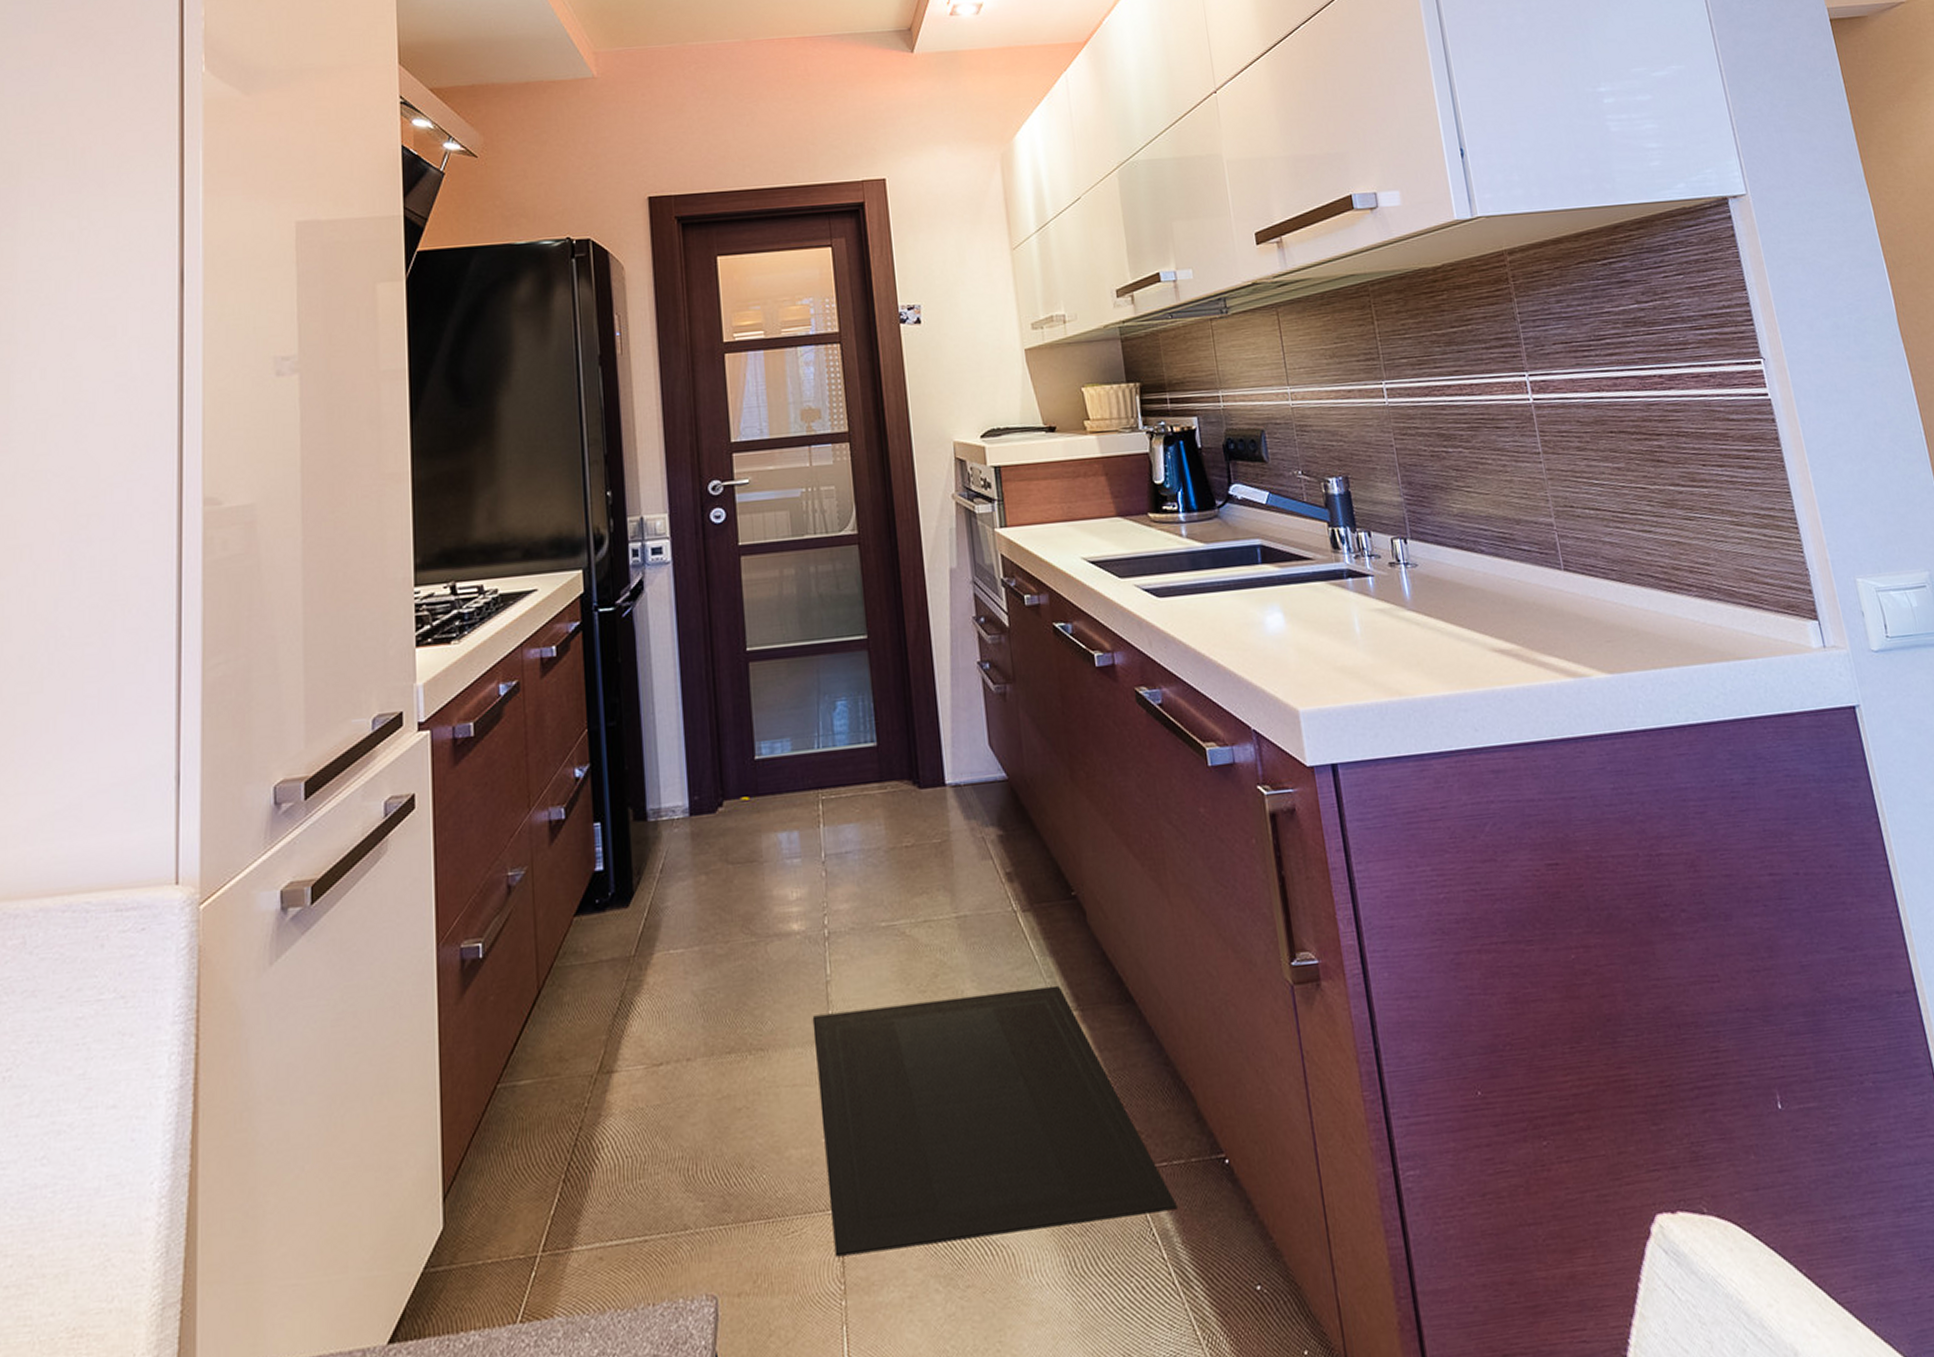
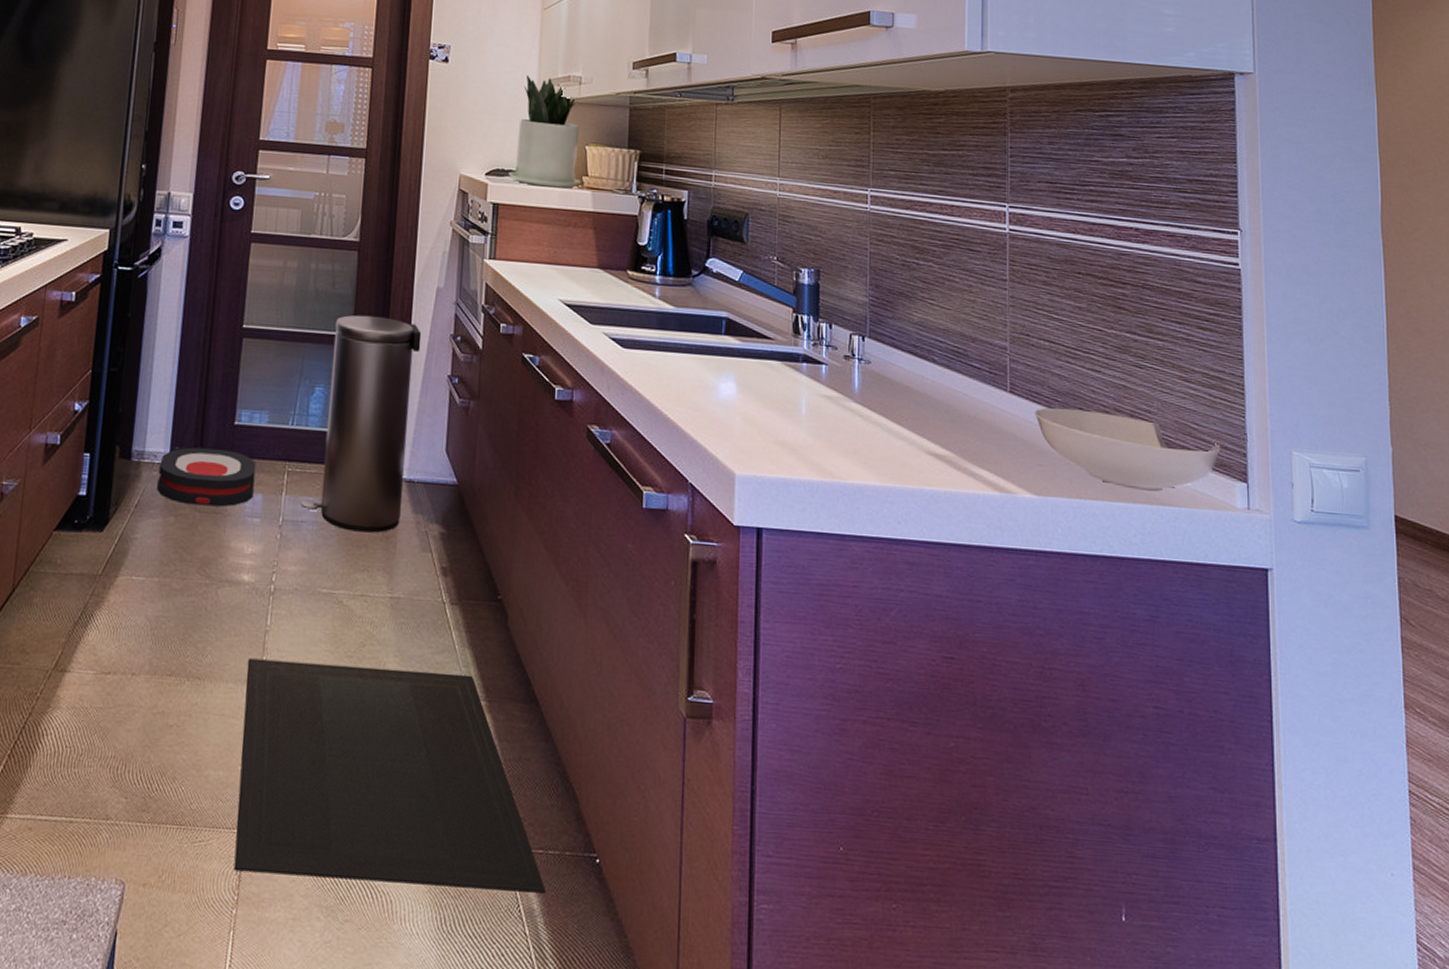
robot vacuum: none [679,789,789,859] -> present [157,447,256,507]
pedal bin: none [841,611,952,853] -> present [300,315,422,533]
planter: none [1005,322,1085,440] -> present [509,75,582,189]
bowl: none [1593,573,1787,649] -> present [1035,407,1222,492]

